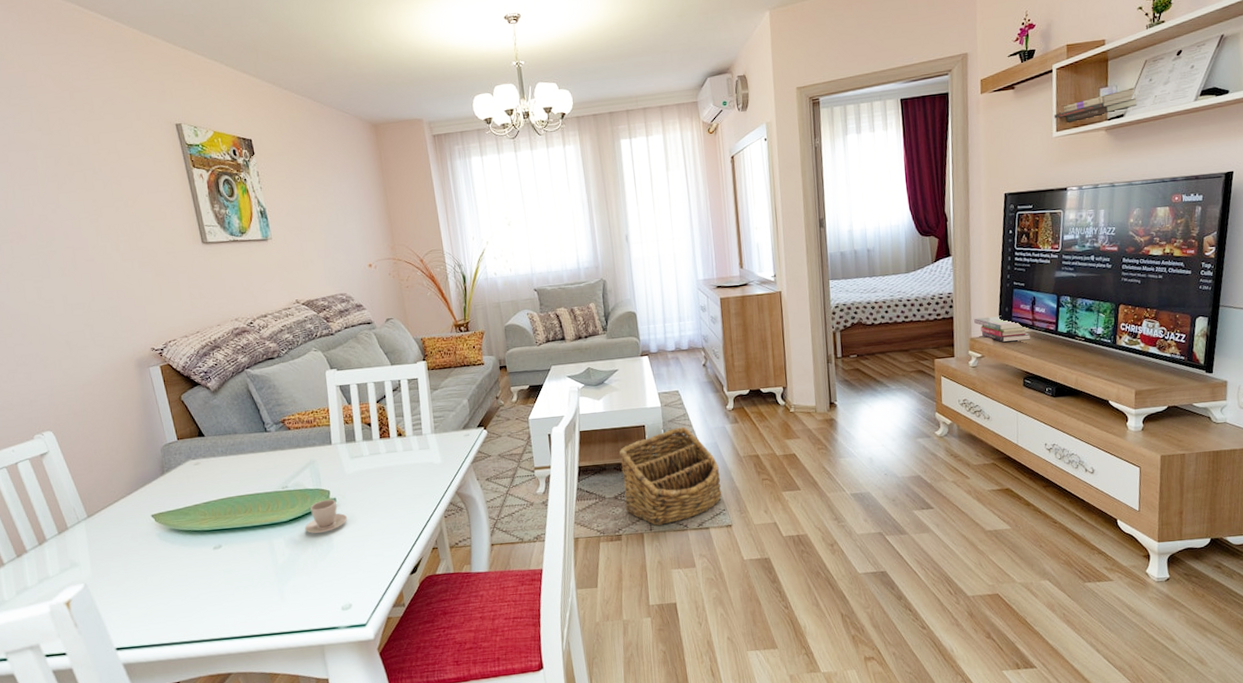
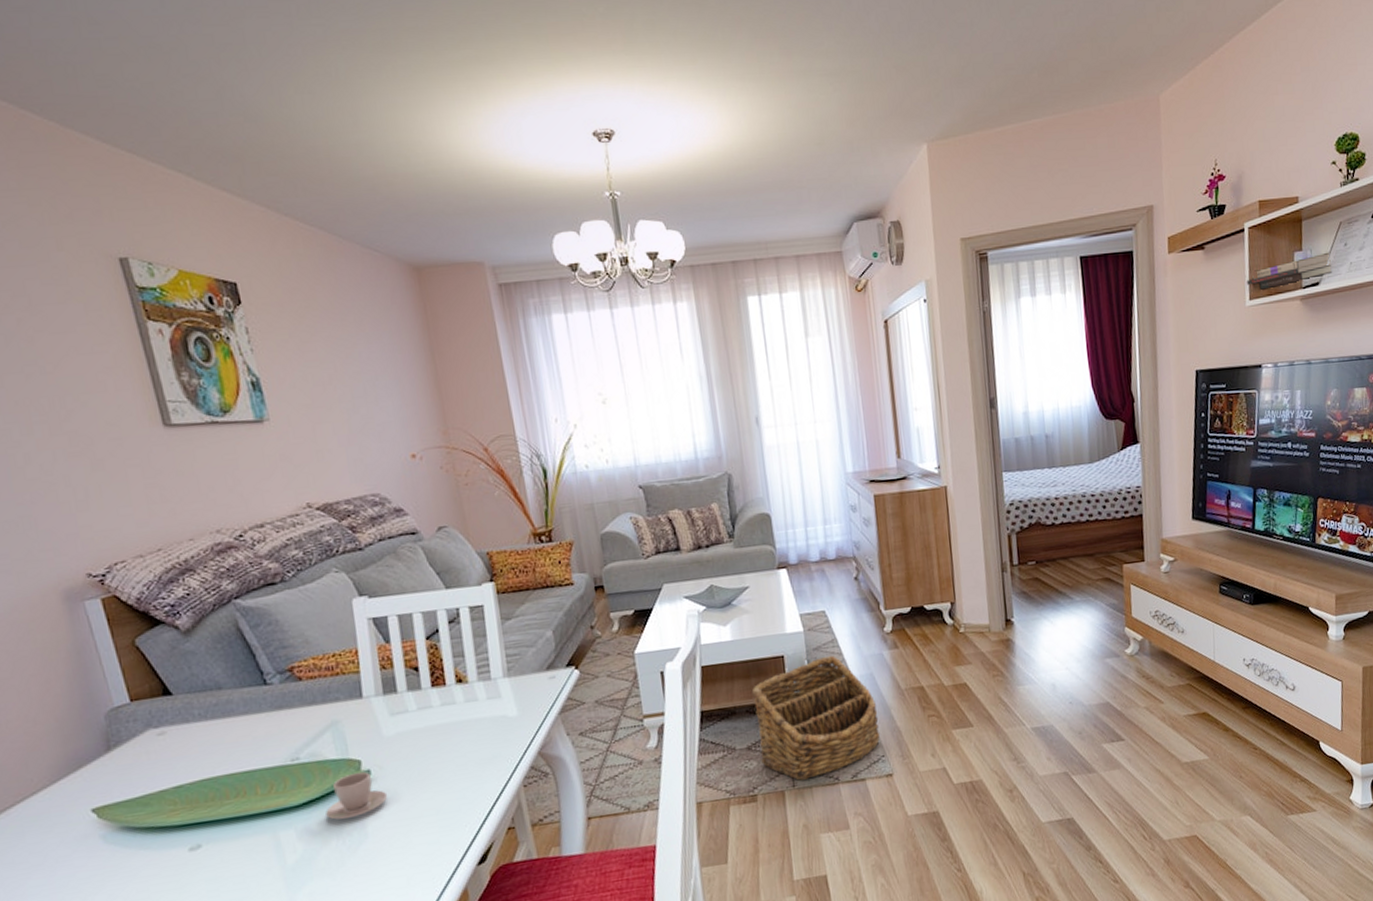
books: present [974,315,1031,343] -> none [1165,512,1227,544]

